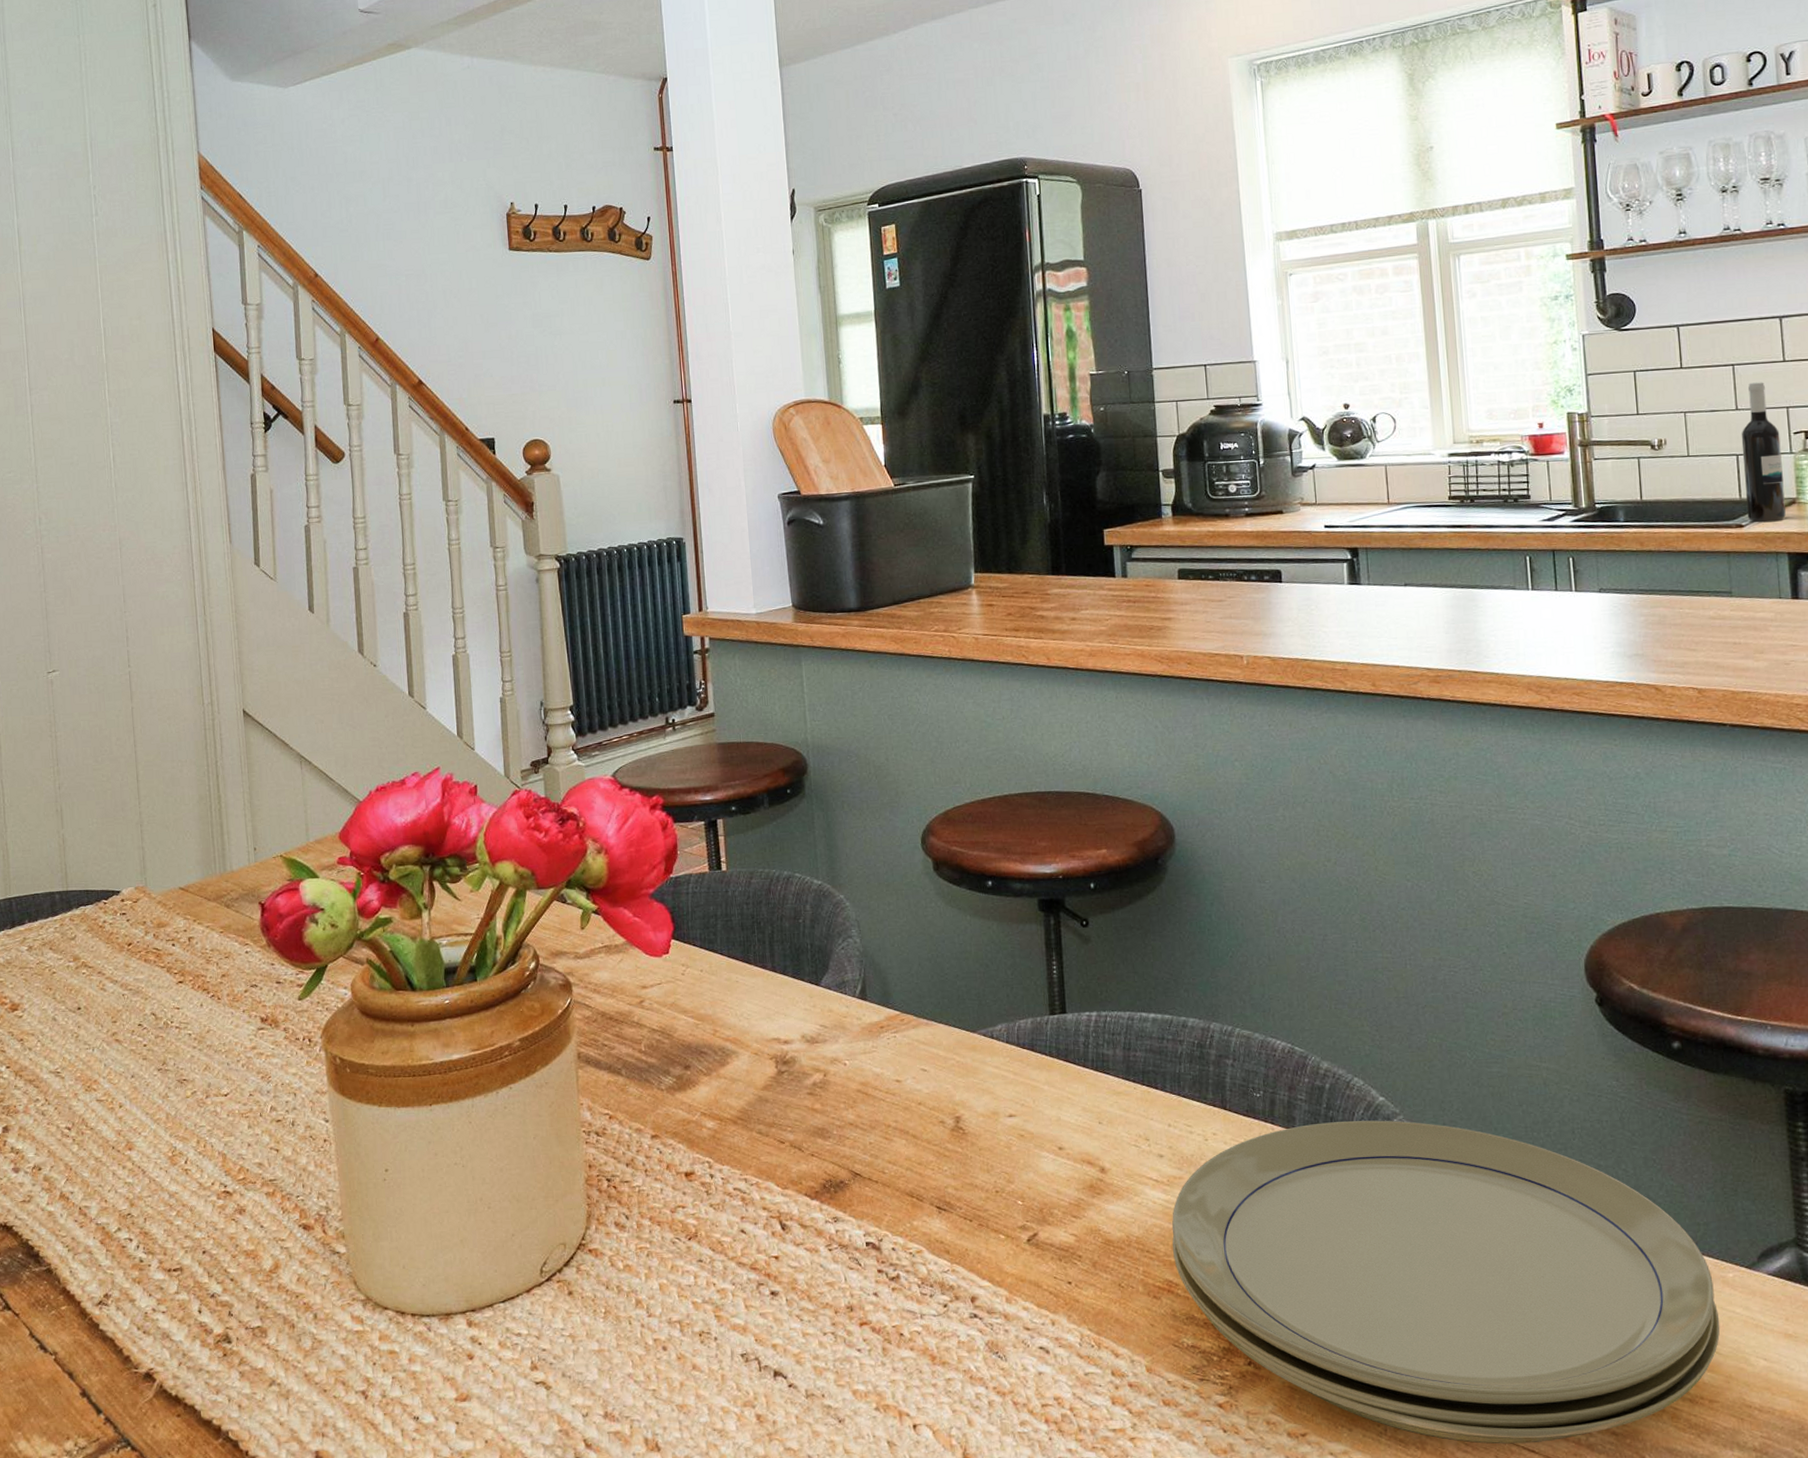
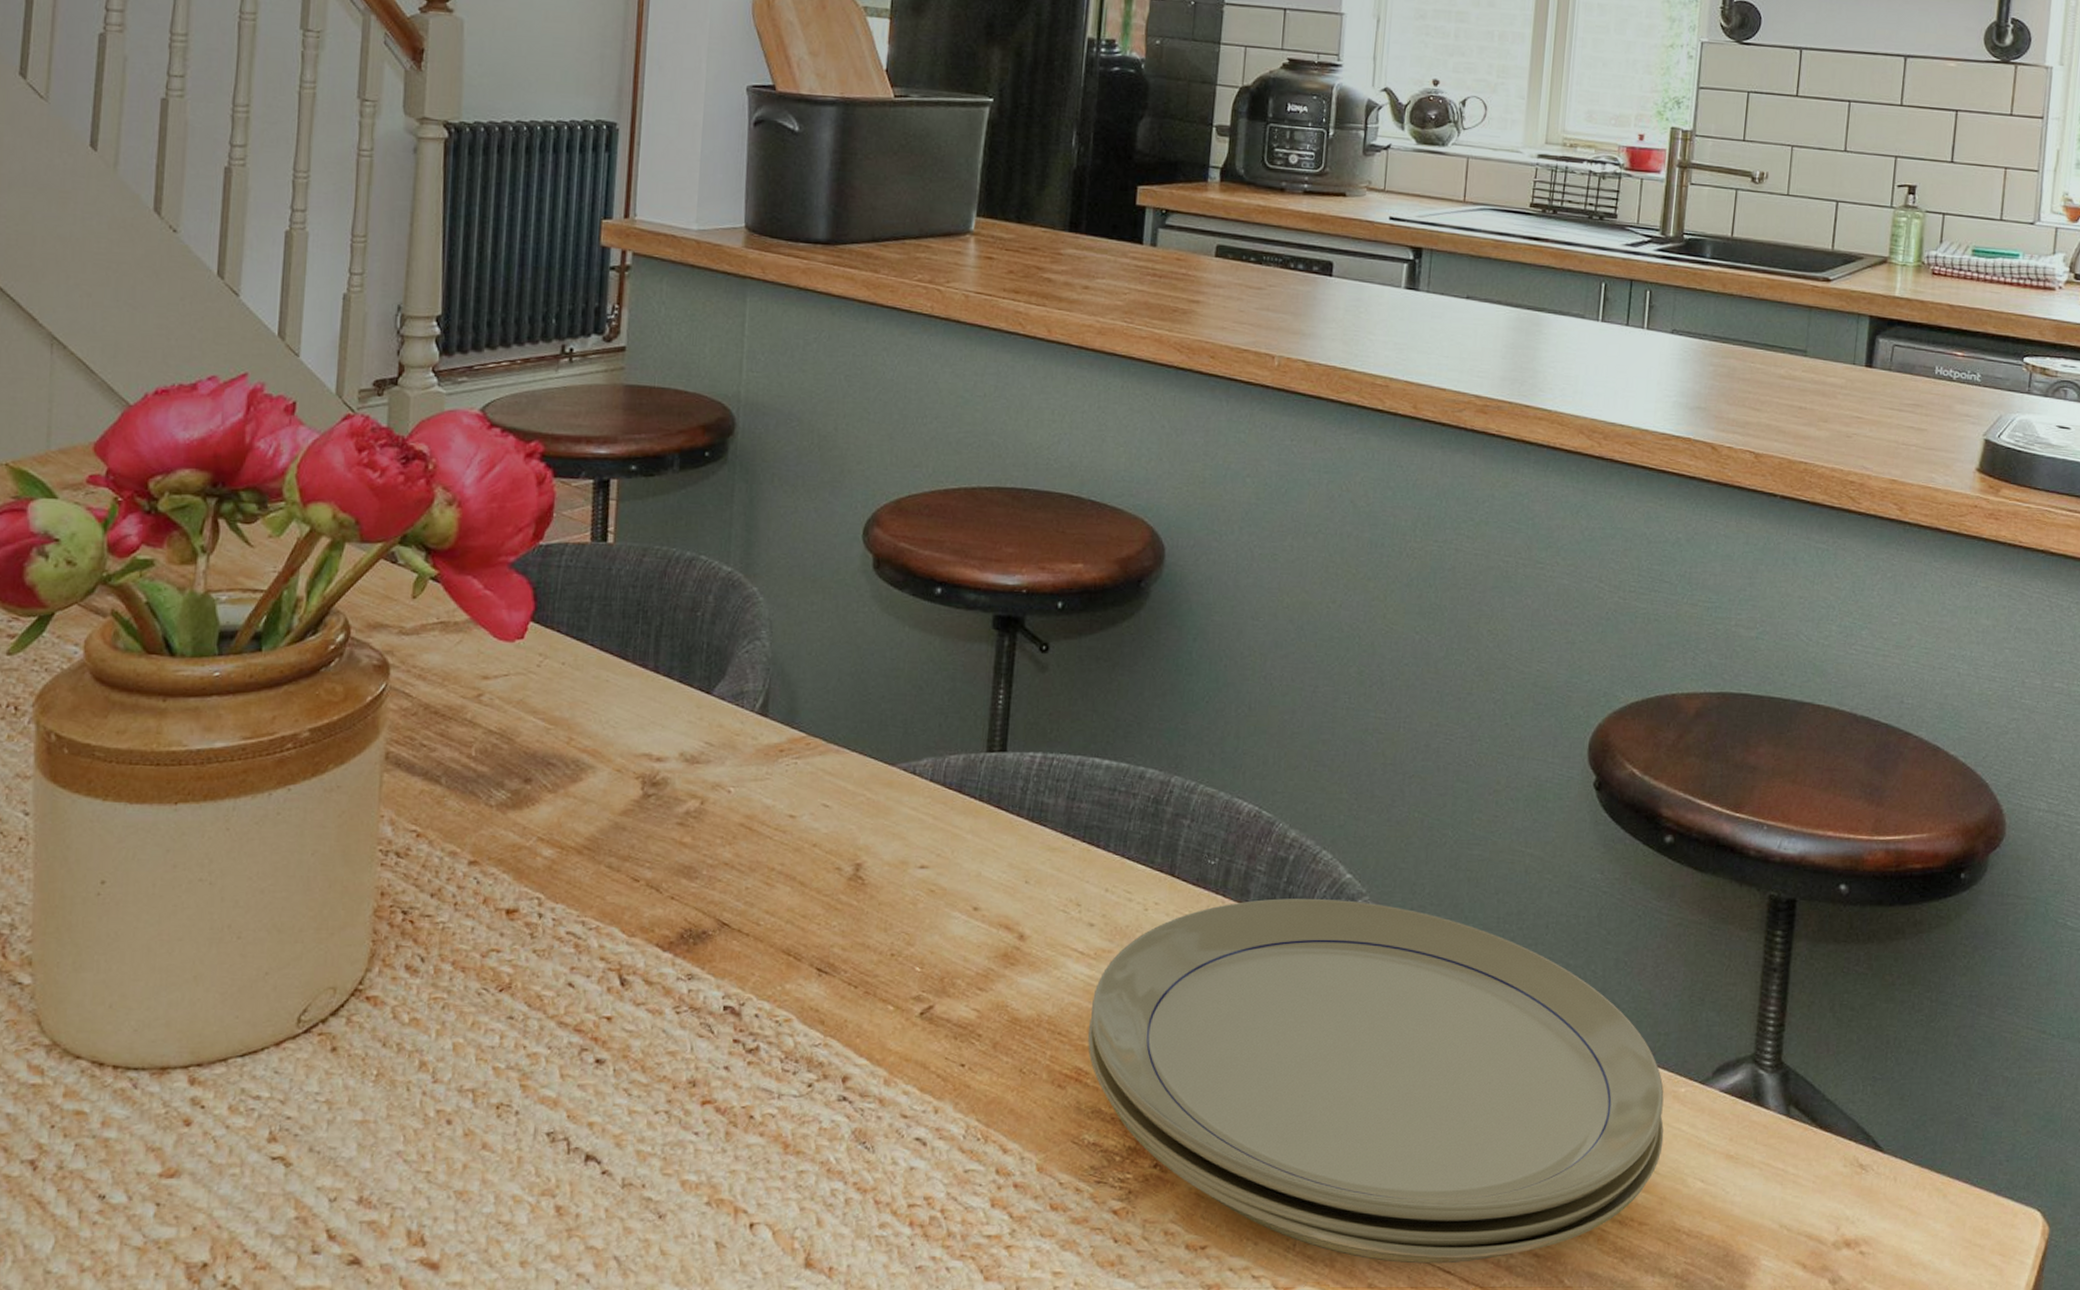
wine bottle: present [1741,382,1786,523] -> none [1836,123,1884,281]

